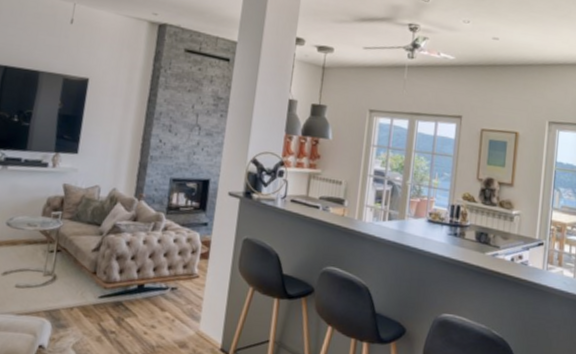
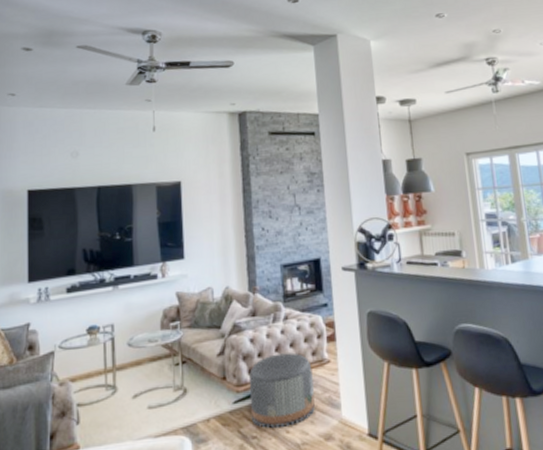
pouf: none [113,260,181,329] -> present [249,353,315,429]

